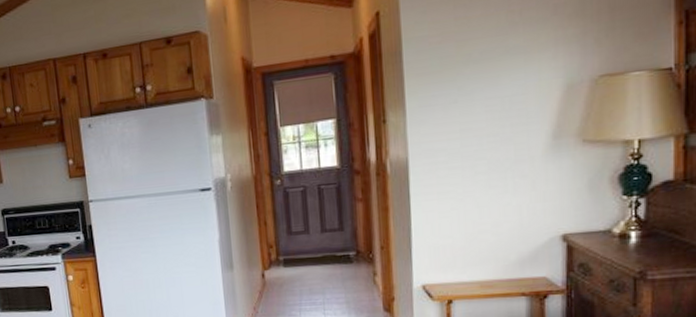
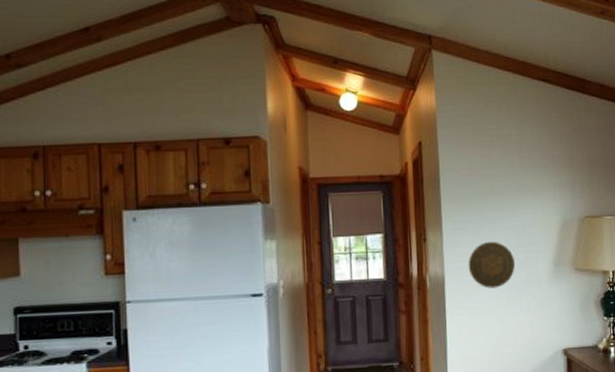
decorative plate: none [437,116,499,170] -> present [468,241,515,289]

